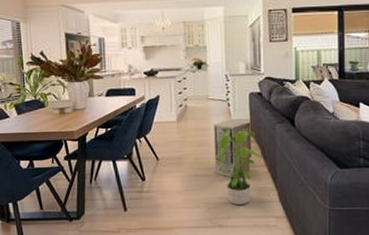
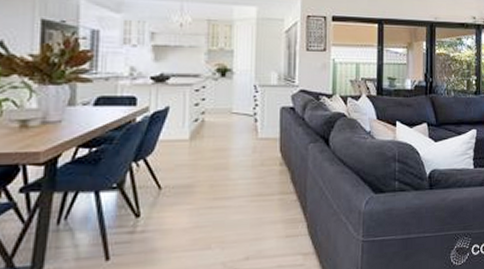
air purifier: present [214,119,252,178] -> none [235,137,280,209]
potted plant: present [214,127,263,206] -> none [234,147,293,243]

